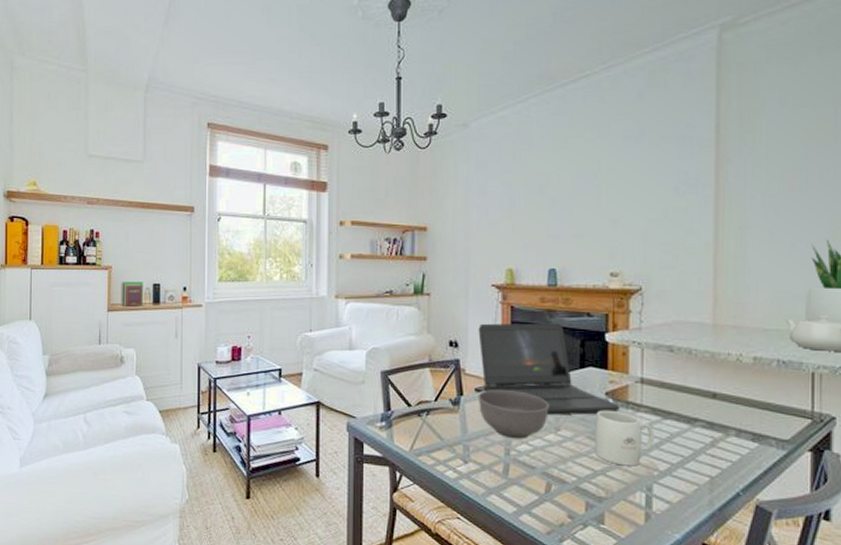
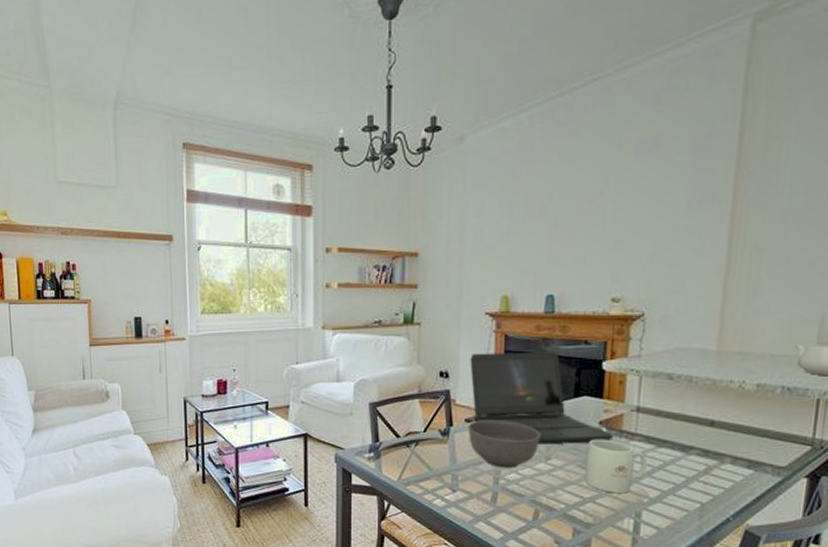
books: present [120,282,143,306] -> none [100,315,125,341]

